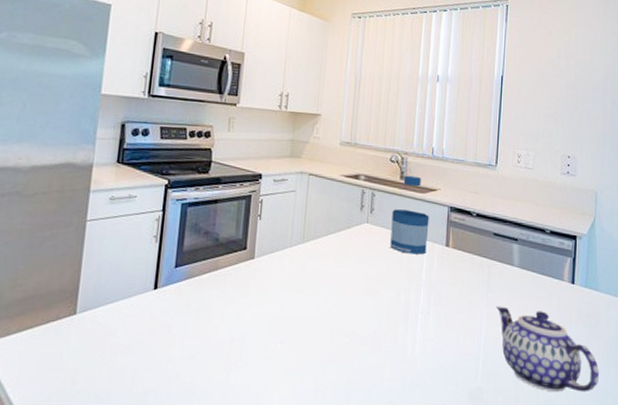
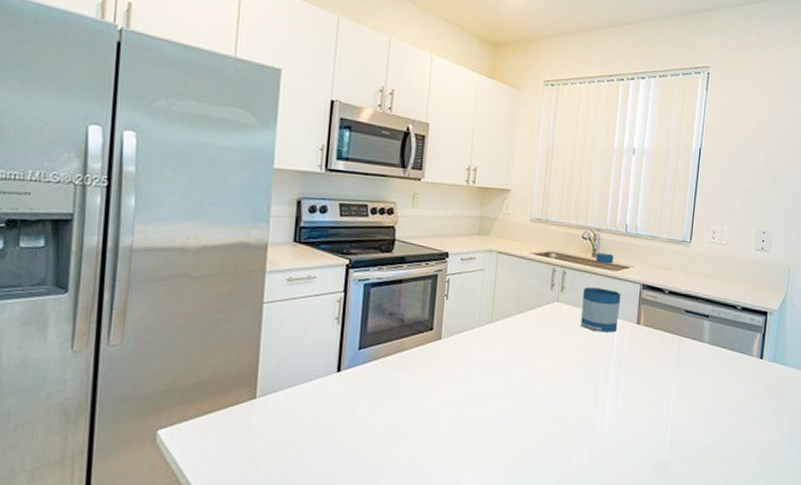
teapot: present [496,306,600,393] -> none [685,382,783,463]

